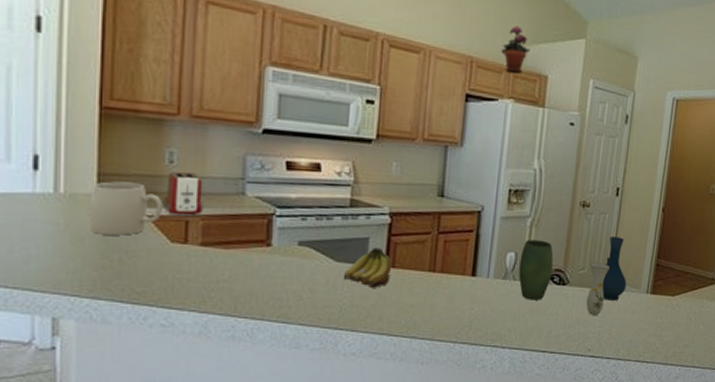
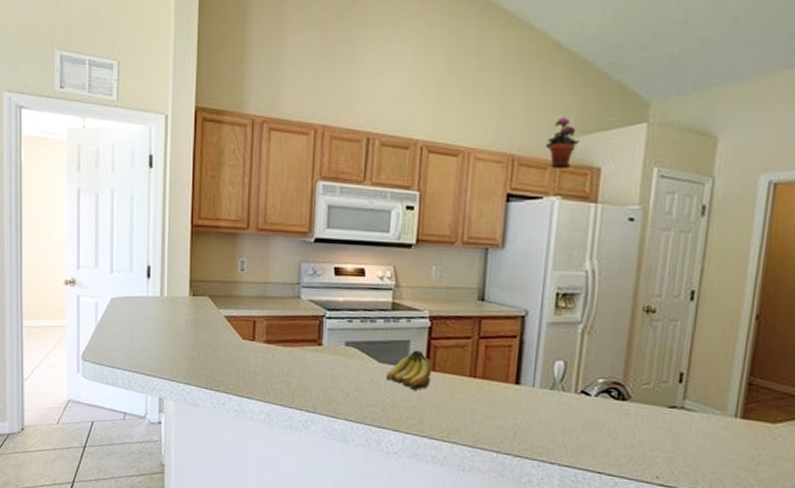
mug: present [90,181,164,236] -> none [184,287,237,332]
toaster: present [164,172,204,215] -> none [237,278,268,316]
vase: present [518,237,627,315] -> none [568,348,707,438]

